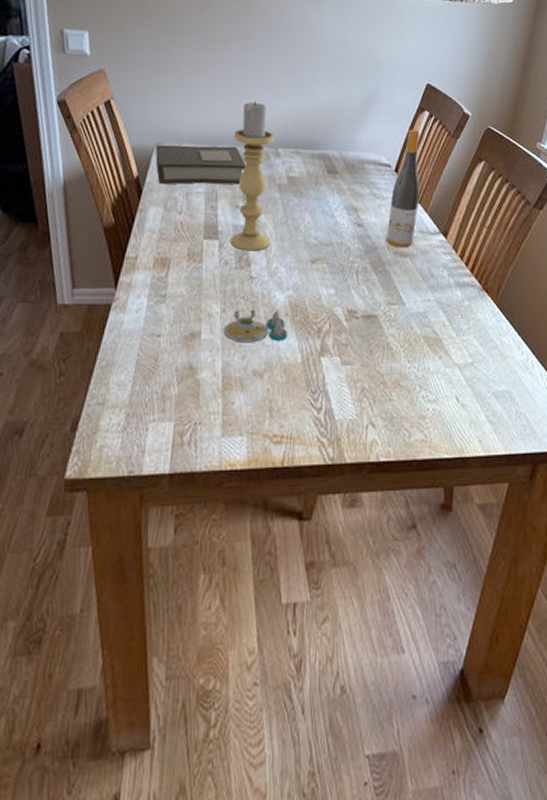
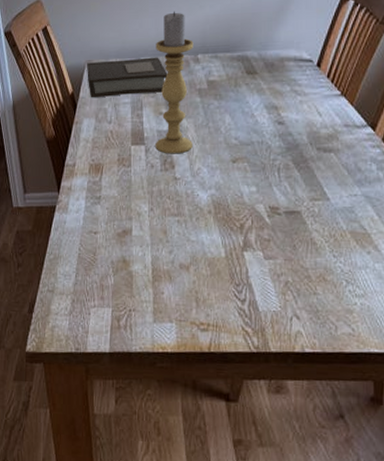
salt and pepper shaker set: present [223,310,288,343] -> none [152,208,211,239]
wine bottle: present [386,129,420,248] -> none [308,20,344,143]

